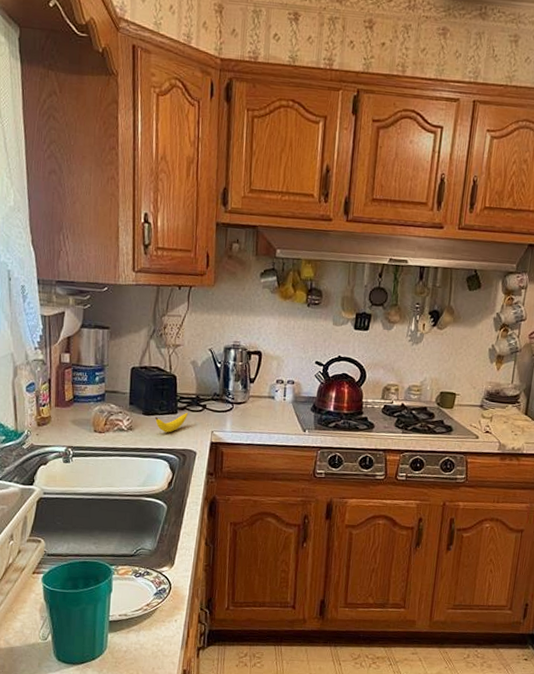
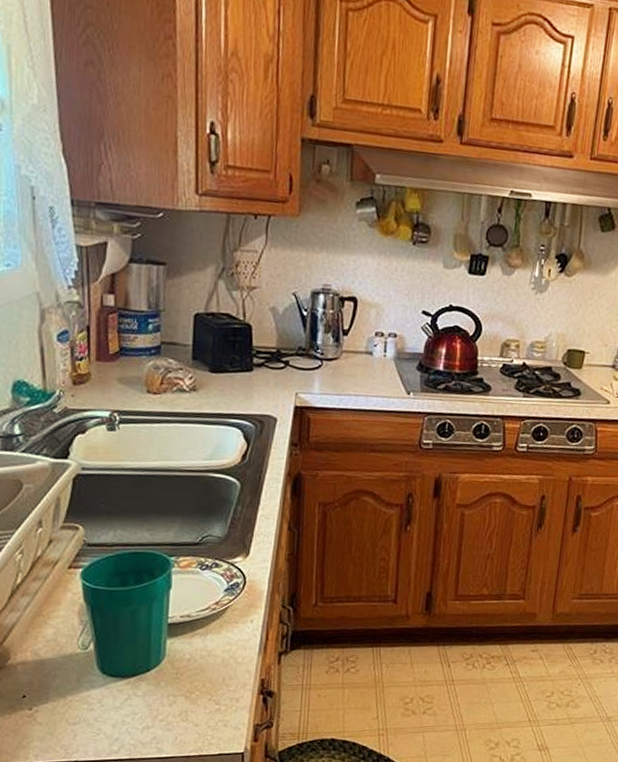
banana: present [154,413,189,433] -> none [224,370,267,395]

